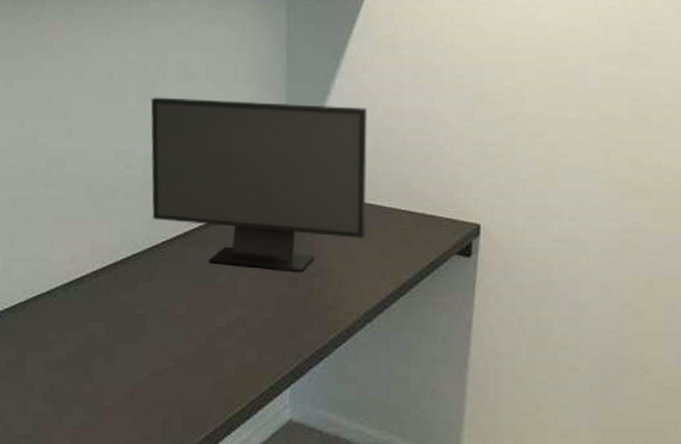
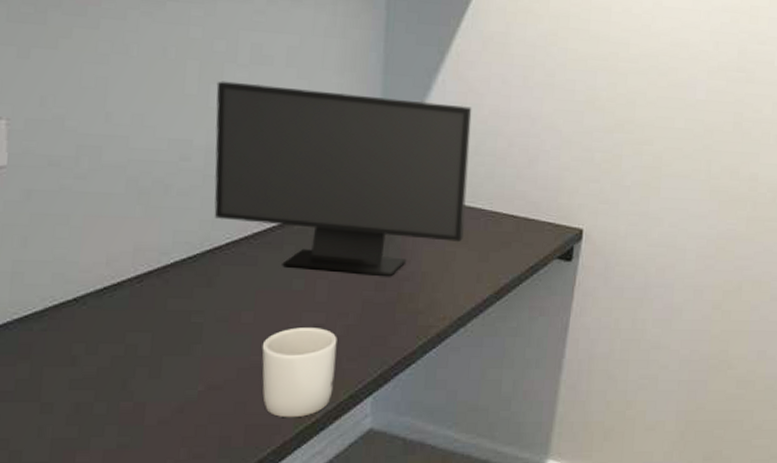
mug: none [194,319,257,406] -> present [261,326,337,418]

